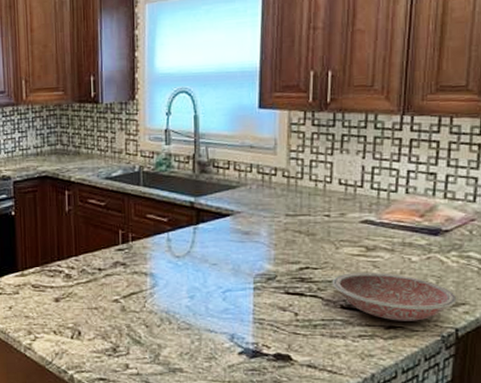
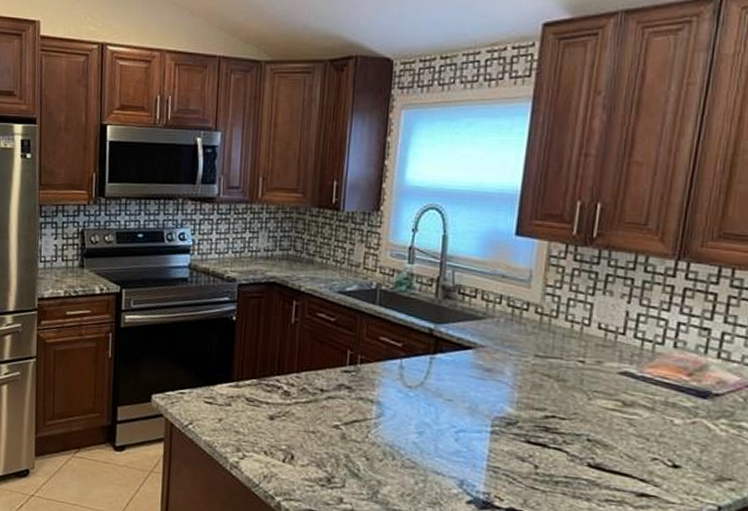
bowl: present [332,272,457,321] -> none [580,428,723,492]

